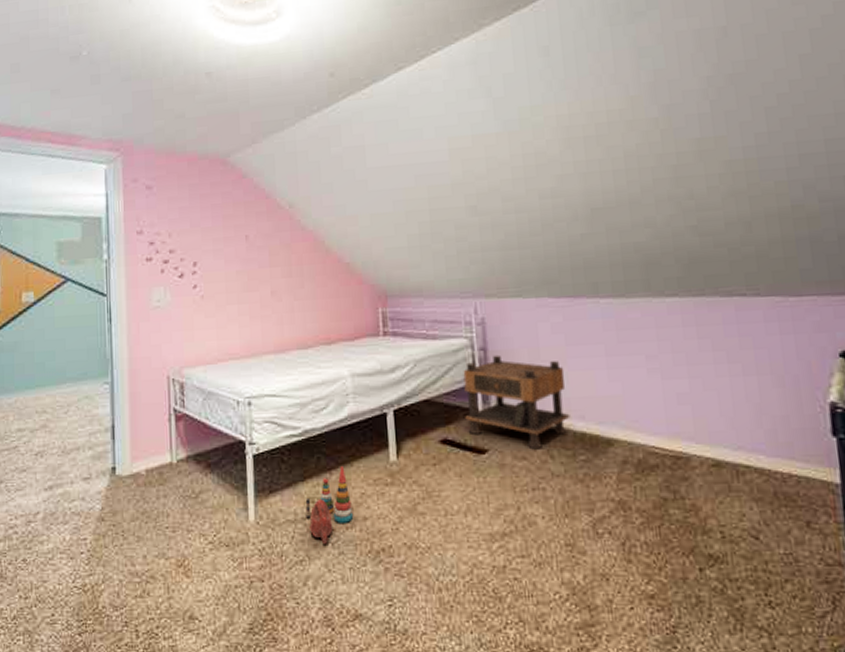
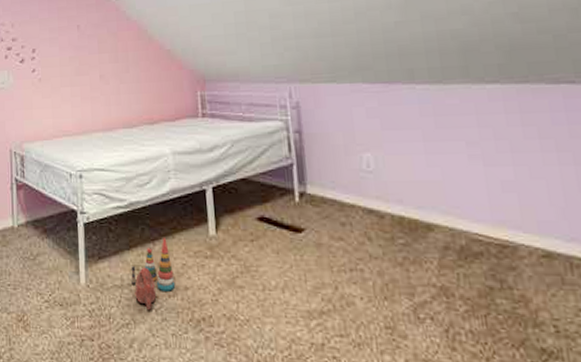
nightstand: present [463,355,570,450] -> none [279,137,388,231]

